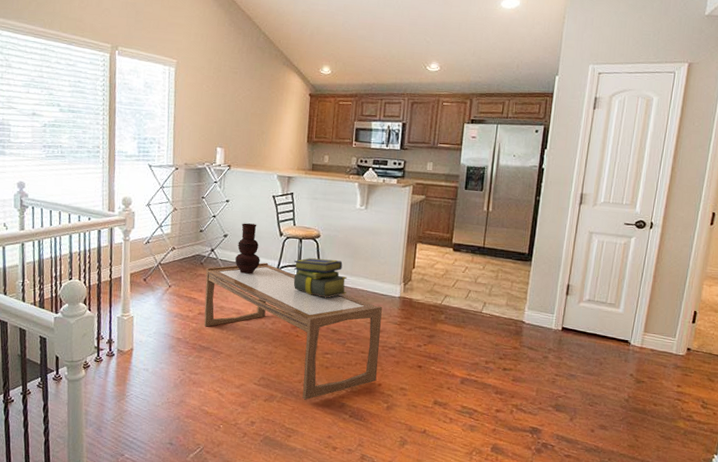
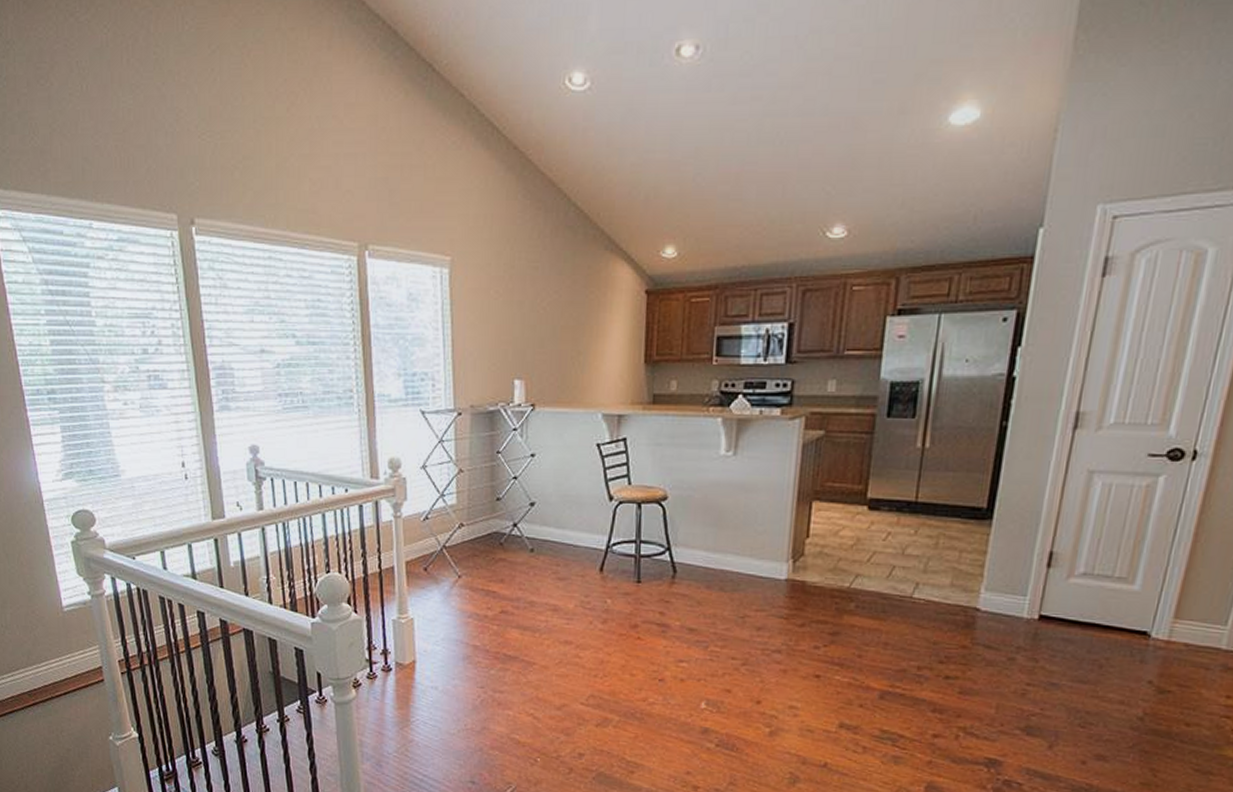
coffee table: present [203,262,382,400] -> none [507,538,761,725]
vase: present [234,223,260,274] -> none [546,485,582,556]
stack of books: present [293,258,347,298] -> none [630,529,708,584]

